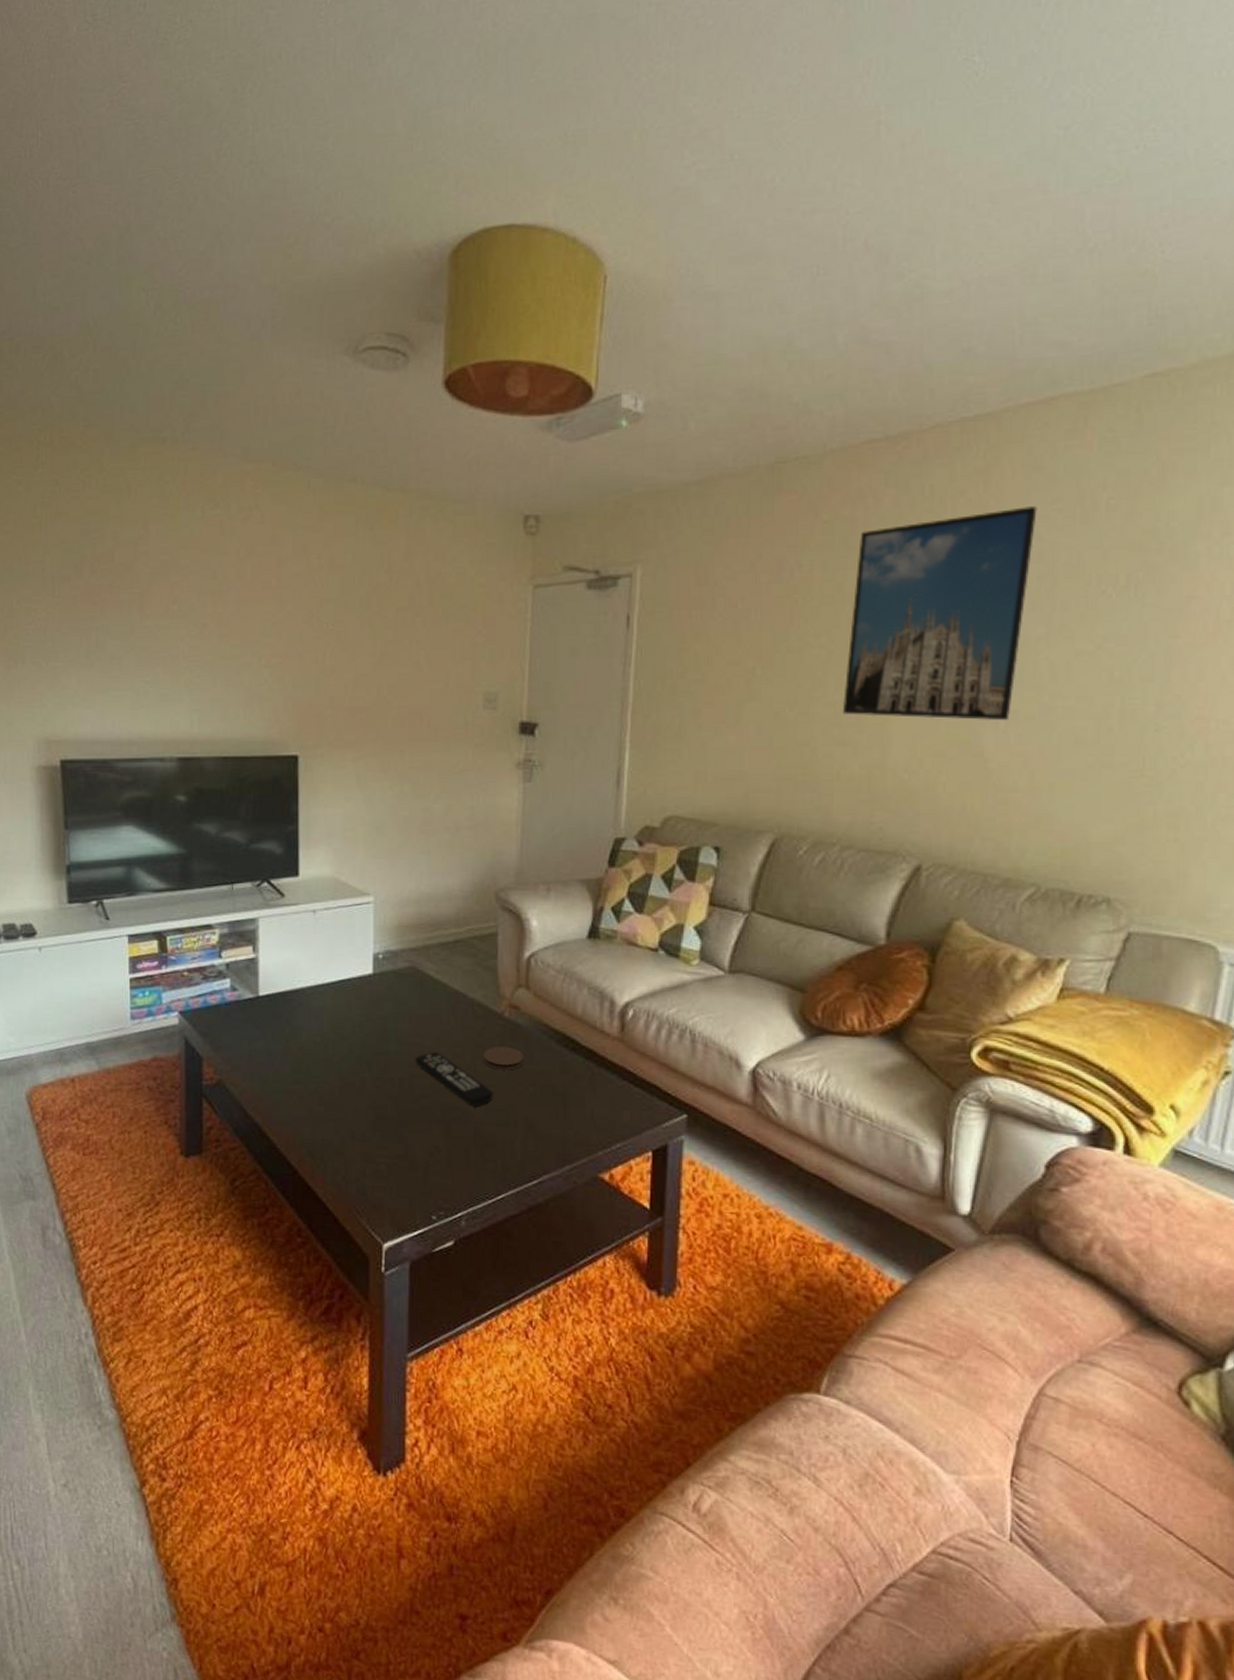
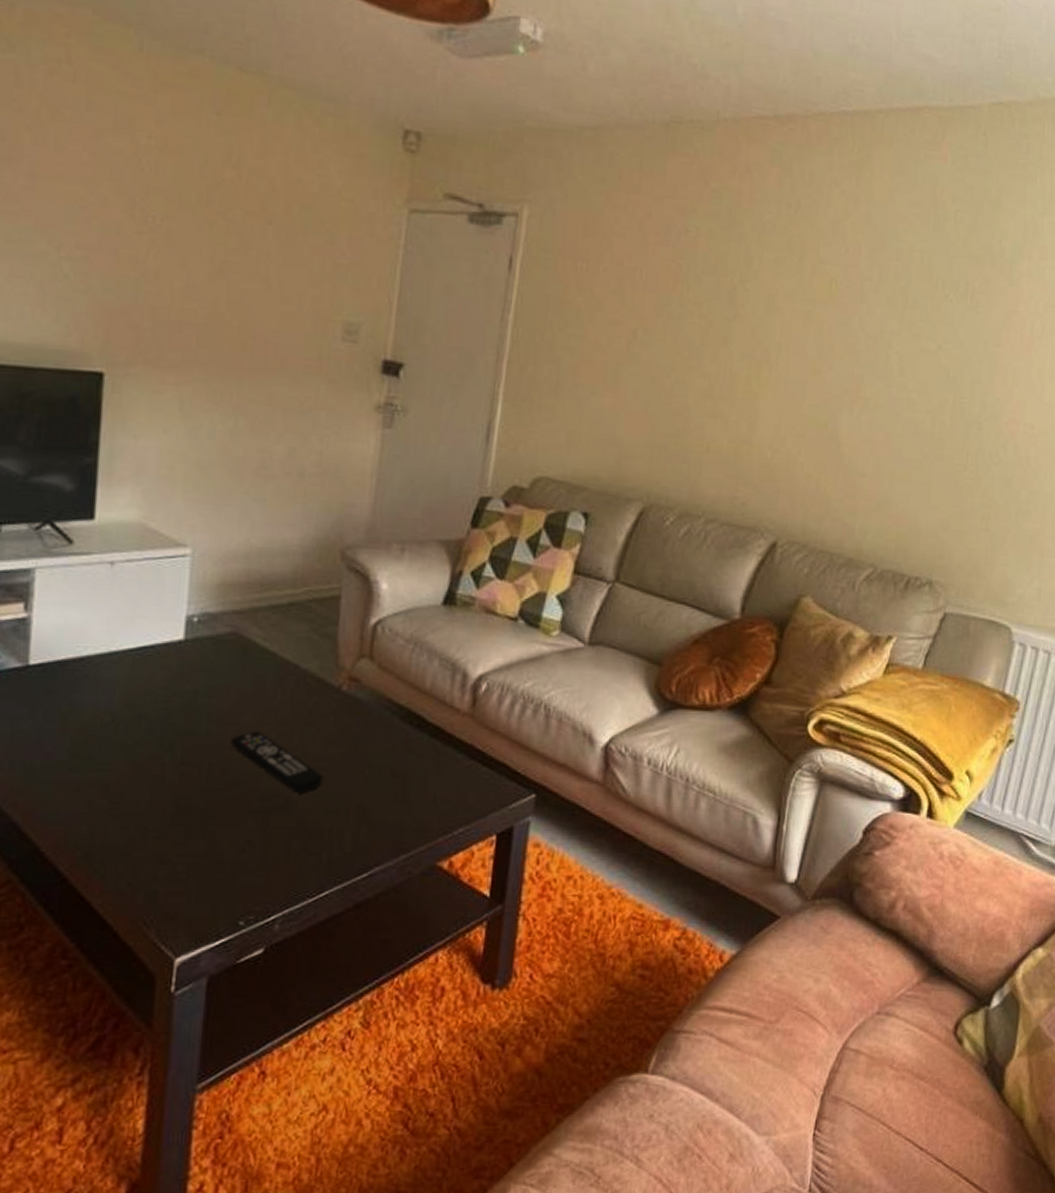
coaster: present [483,1046,523,1070] -> none [314,724,361,751]
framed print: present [843,506,1037,721] -> none [717,205,899,408]

